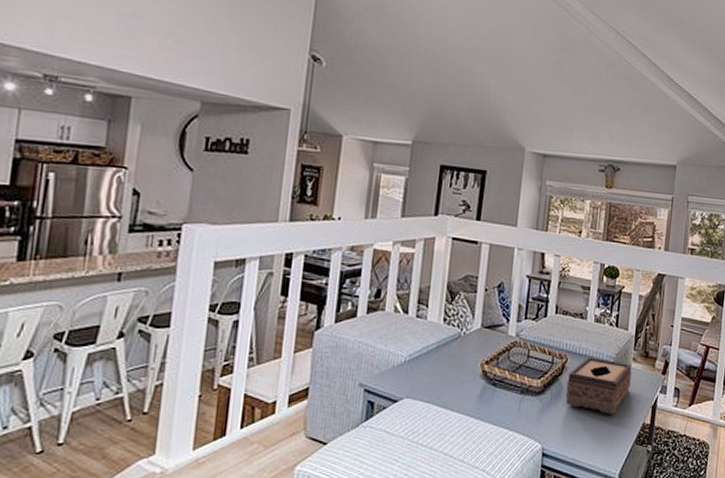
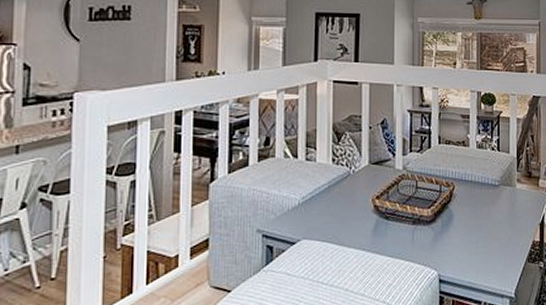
tissue box: present [565,357,632,414] -> none [456,182,517,236]

